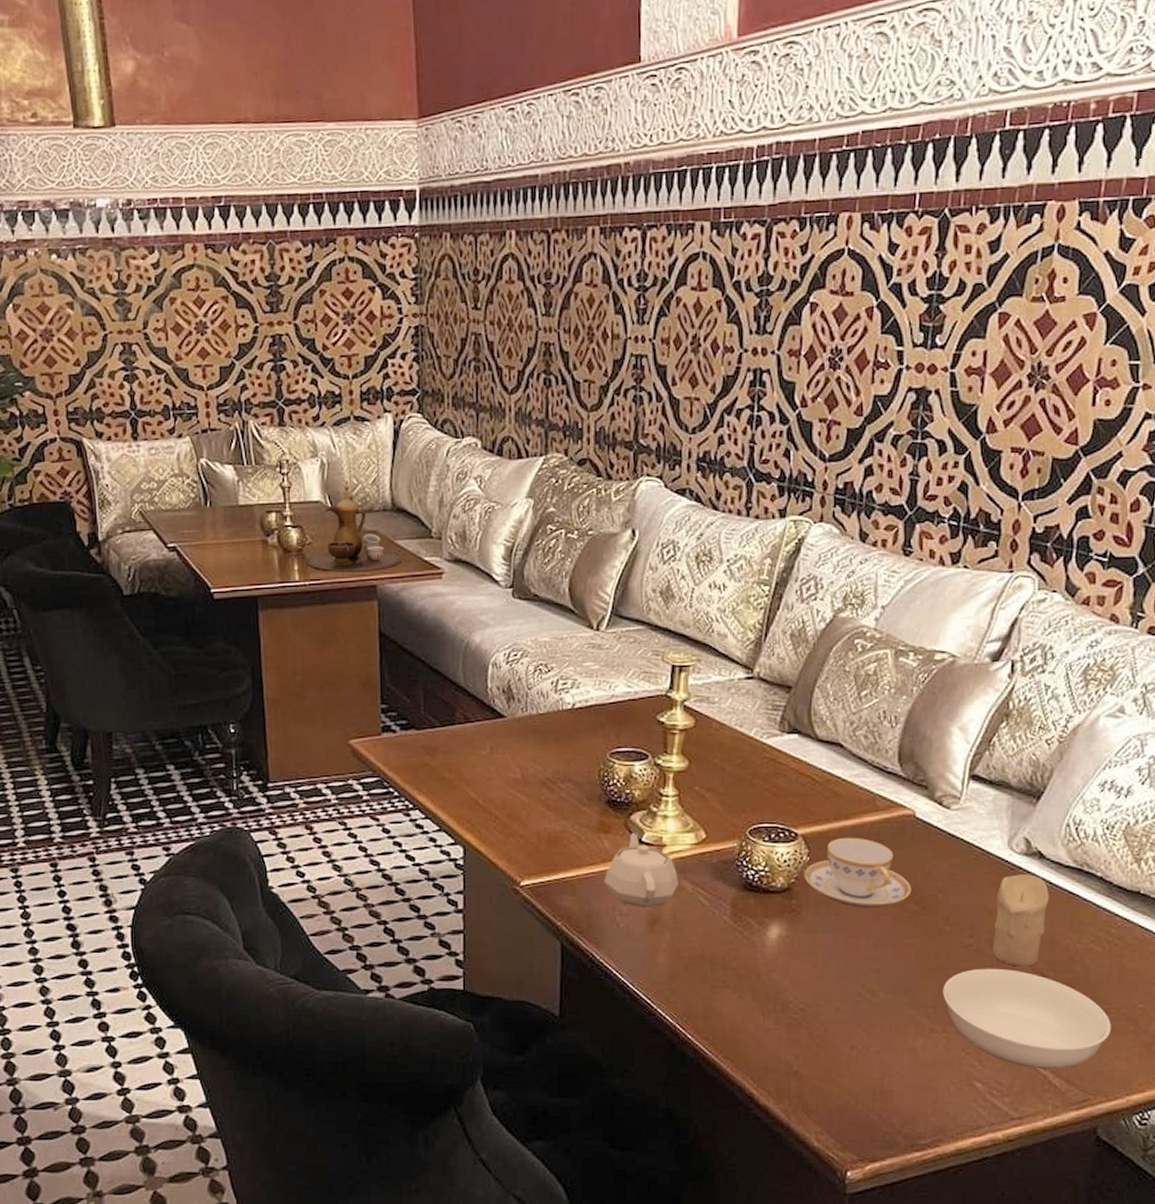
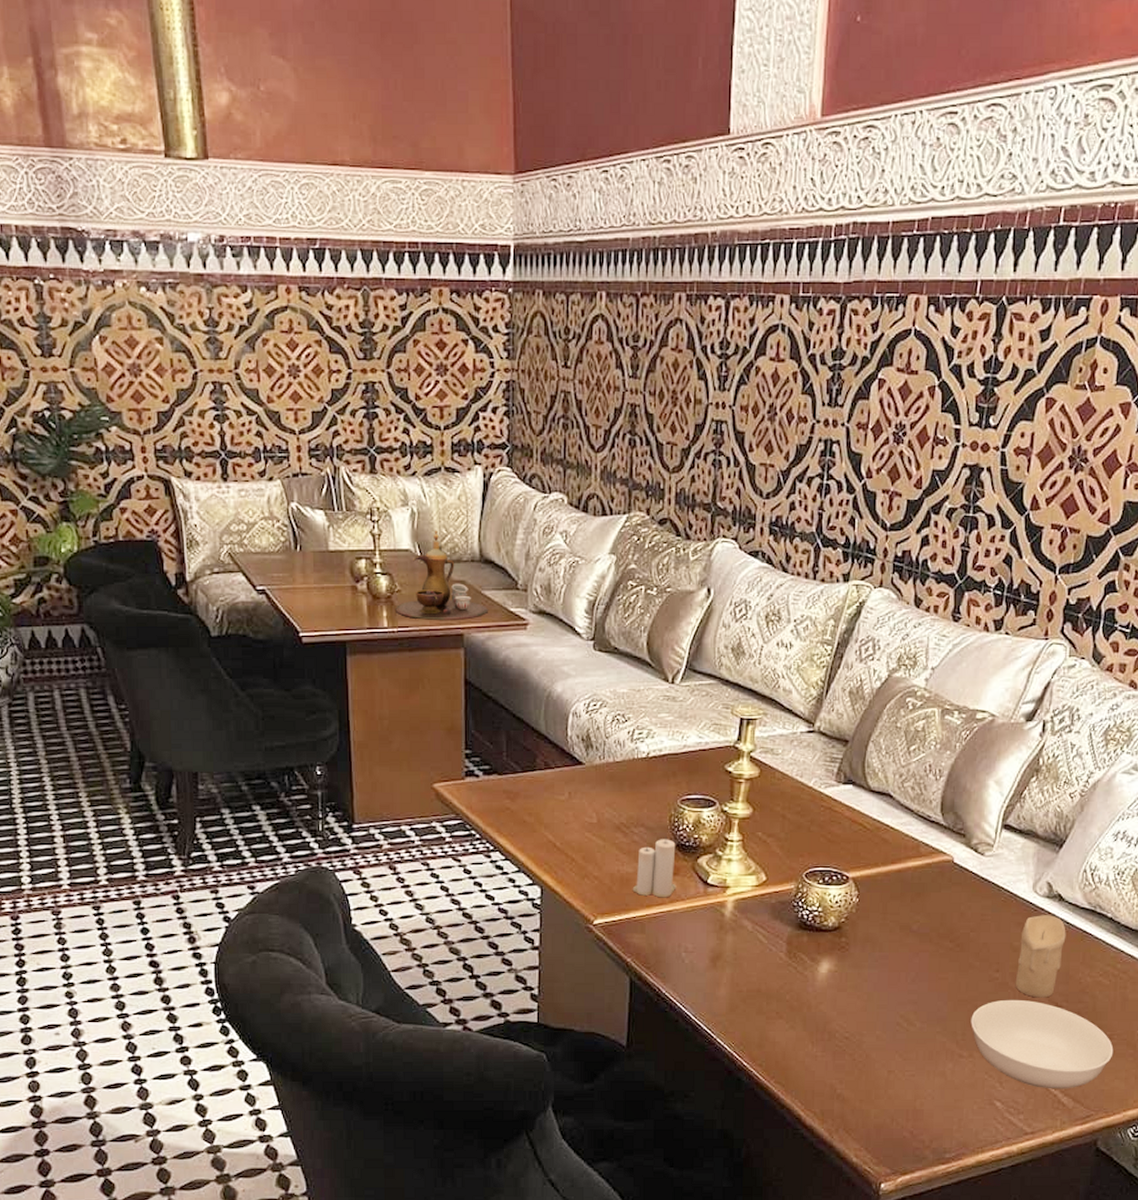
candle: none [560,792,608,858] -> present [632,836,677,898]
teapot: present [604,832,678,908] -> none [671,874,740,945]
teacup: present [804,837,912,908] -> none [853,880,948,945]

